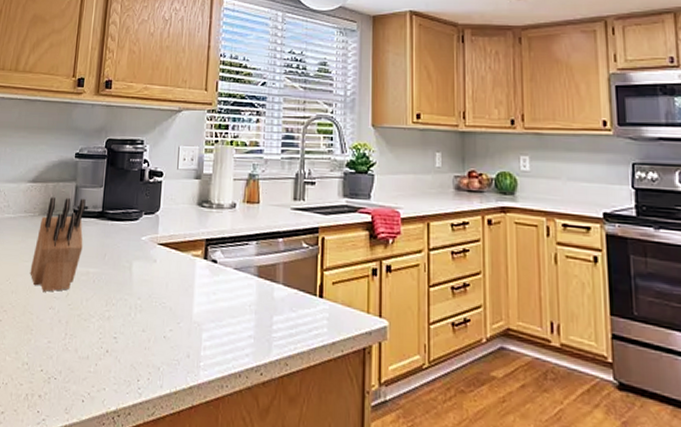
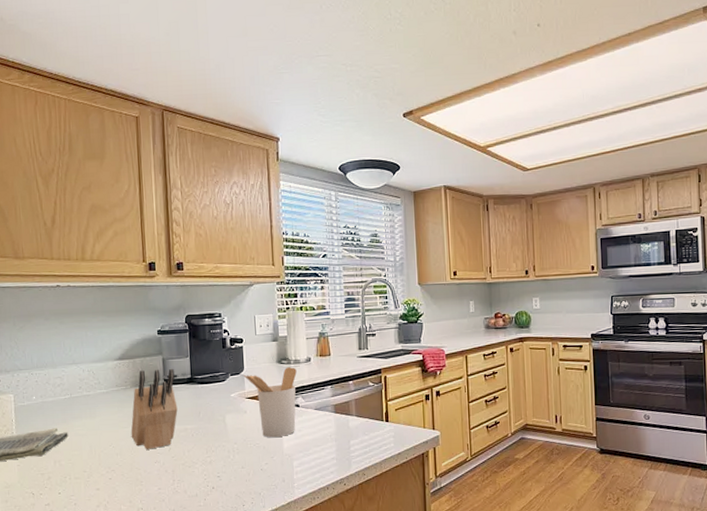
utensil holder: none [158,212,219,299] -> present [243,367,297,438]

